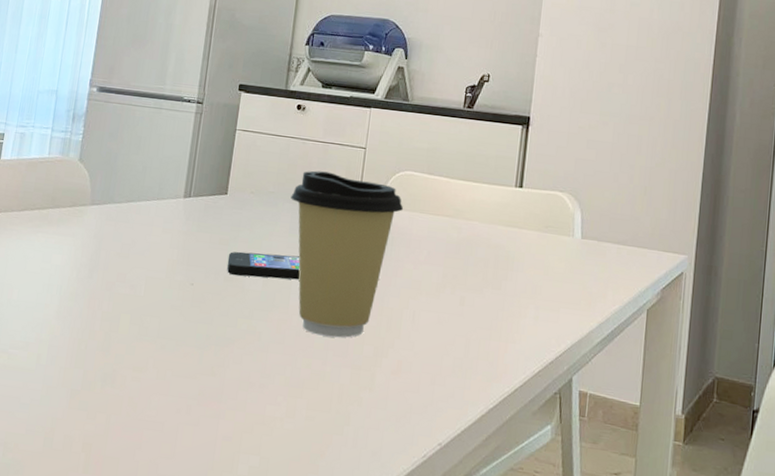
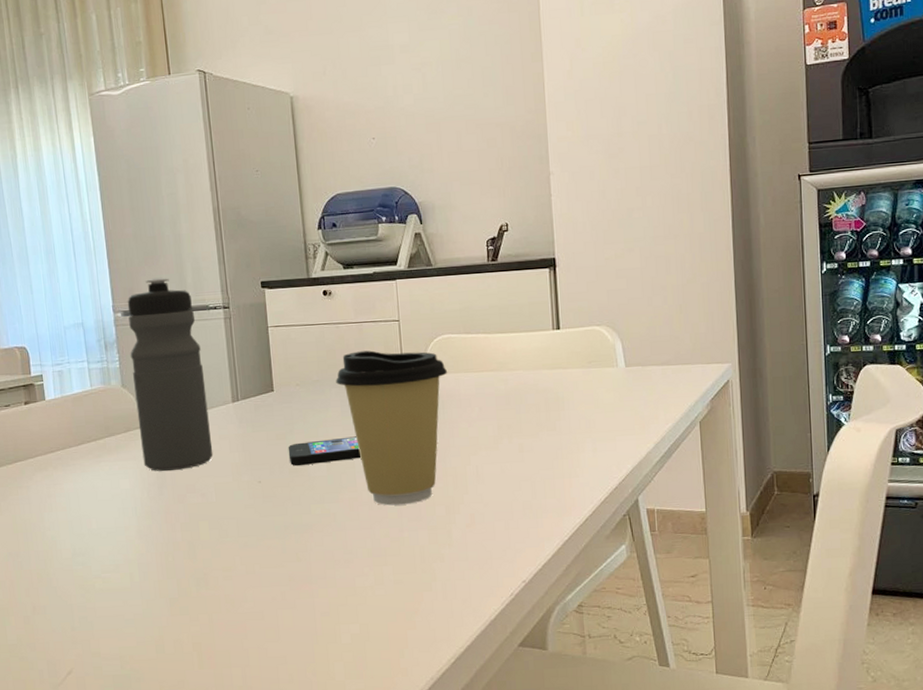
water bottle: none [80,60,169,257] -> present [127,277,213,471]

